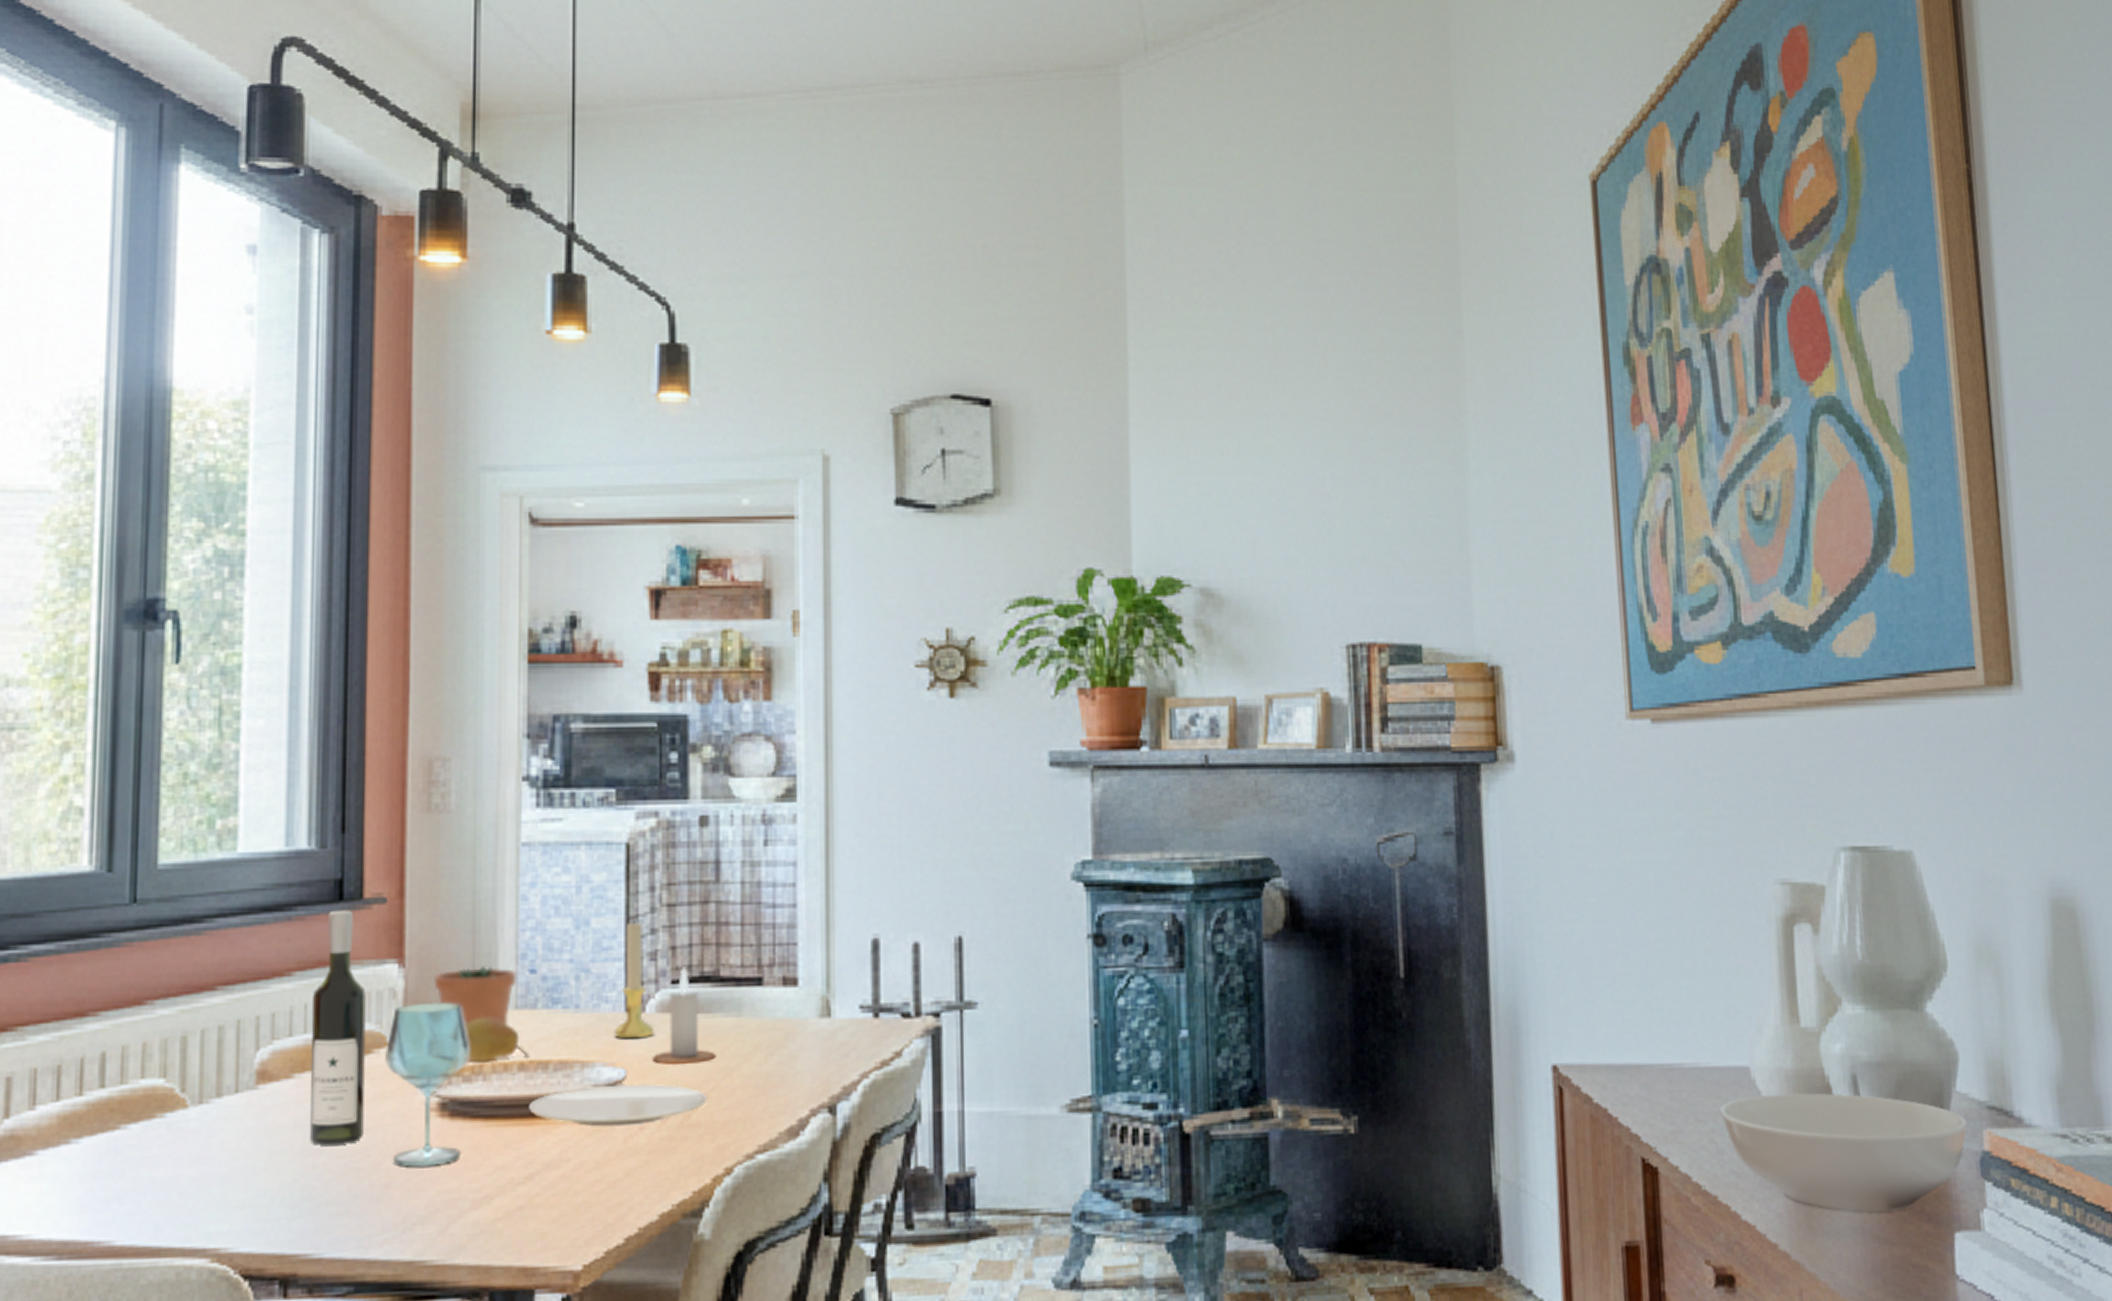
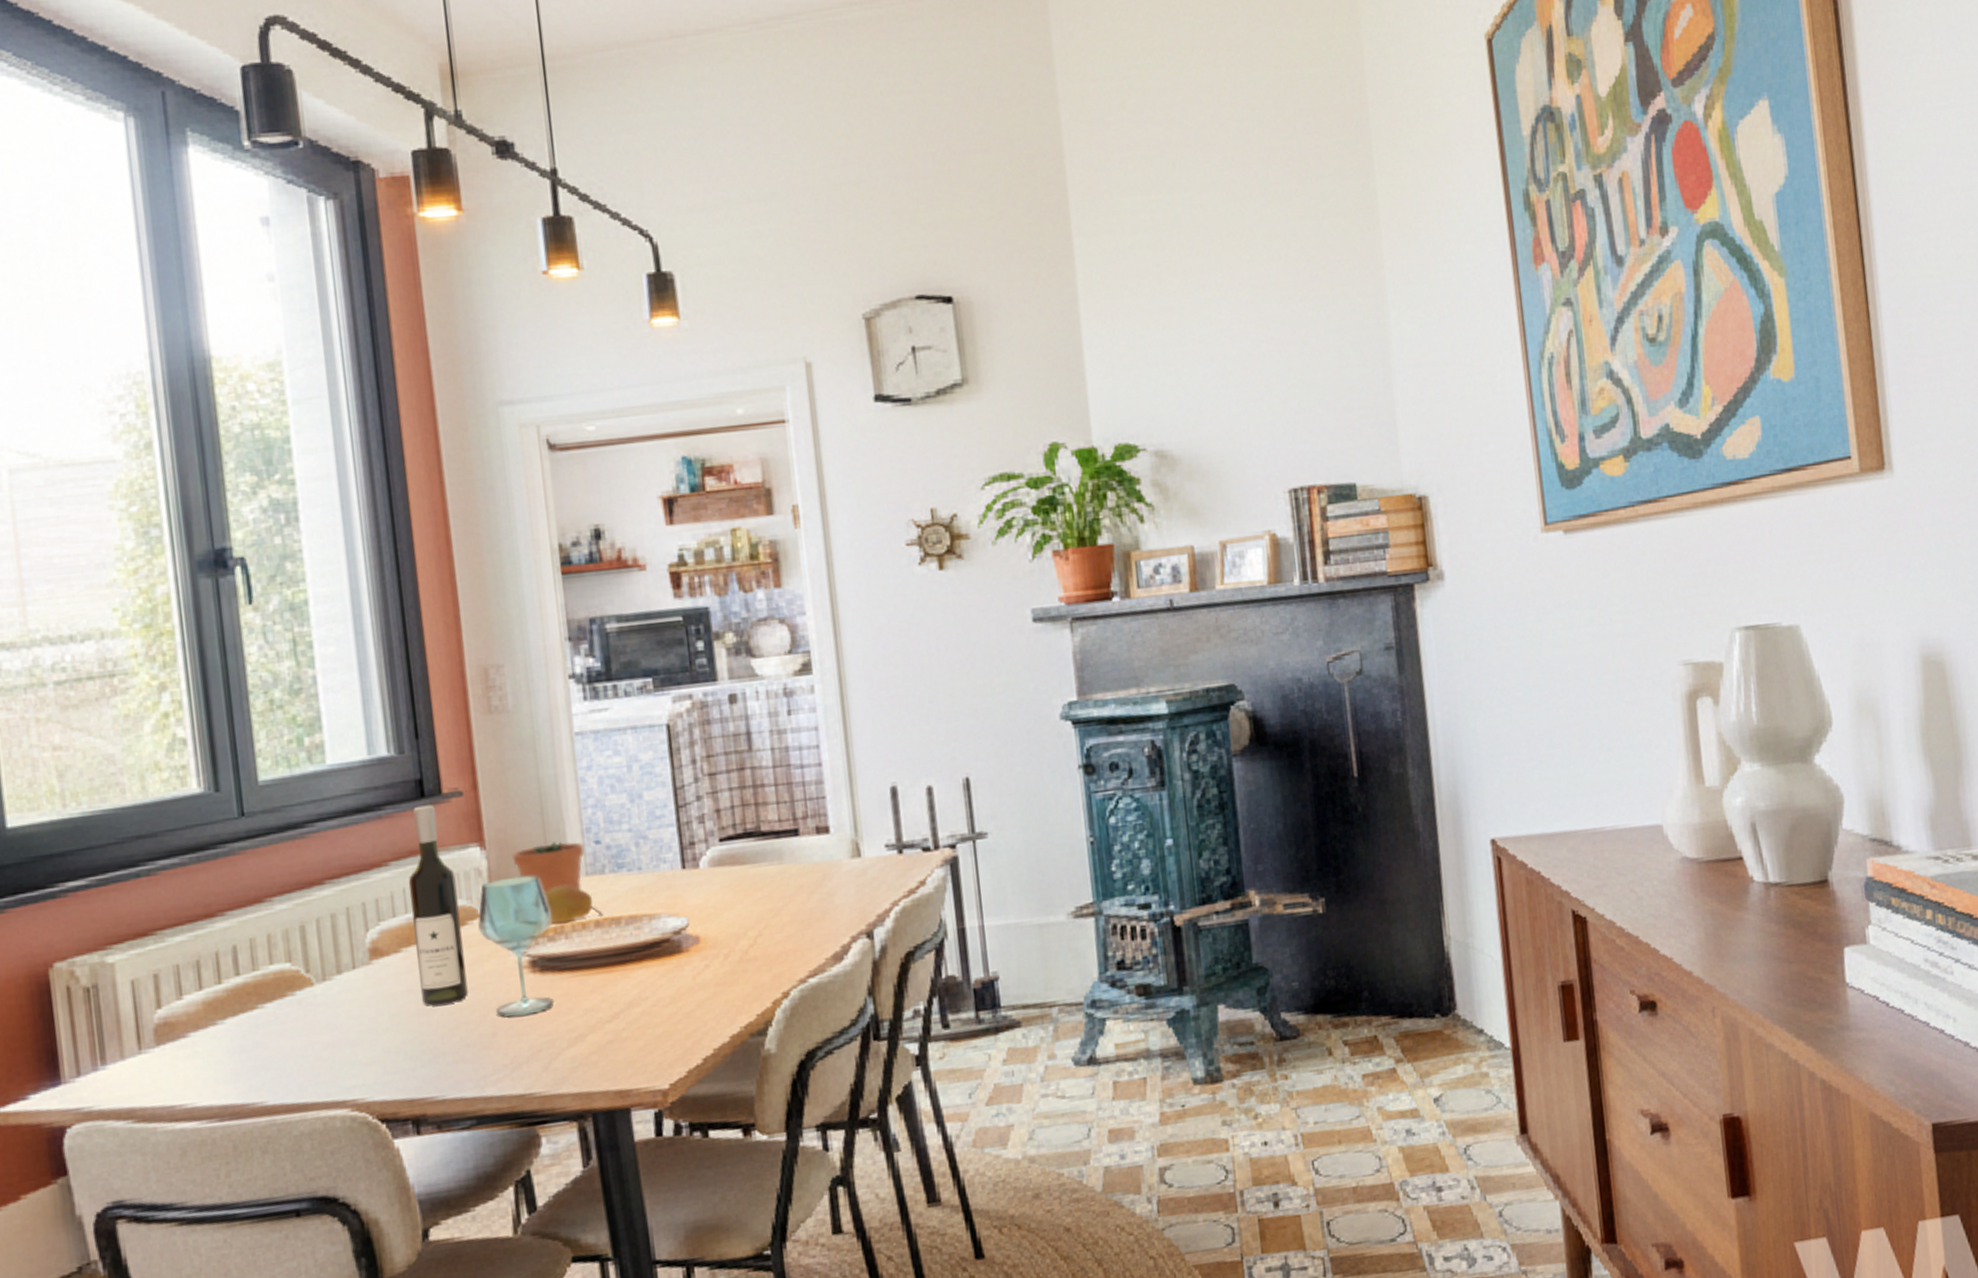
plate: present [529,1083,707,1127] -> none [608,927,761,969]
candle holder: present [614,920,655,1039] -> none [674,790,710,893]
candle: present [652,966,717,1064] -> none [709,826,765,910]
bowl: present [1718,1093,1968,1213] -> none [1637,839,1854,939]

